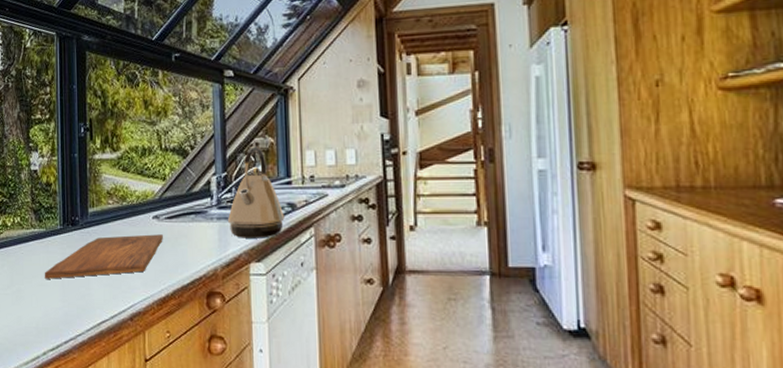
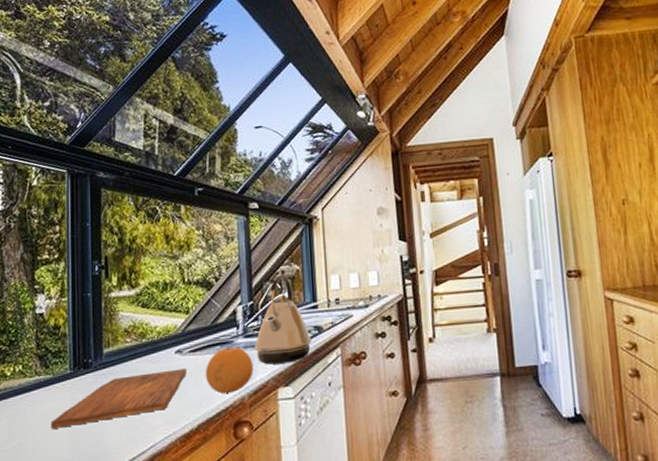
fruit: none [180,217,226,264] -> present [205,347,254,395]

